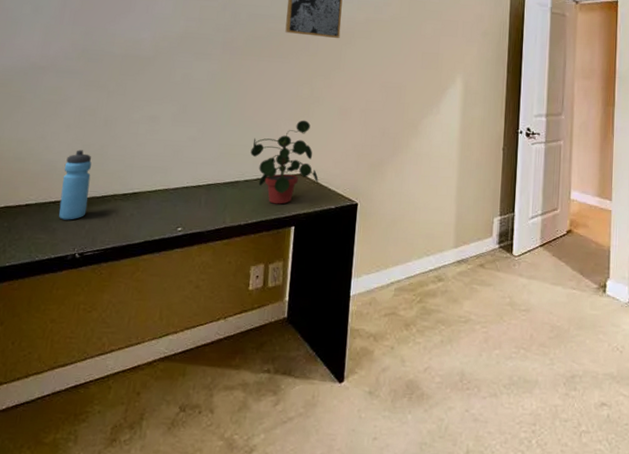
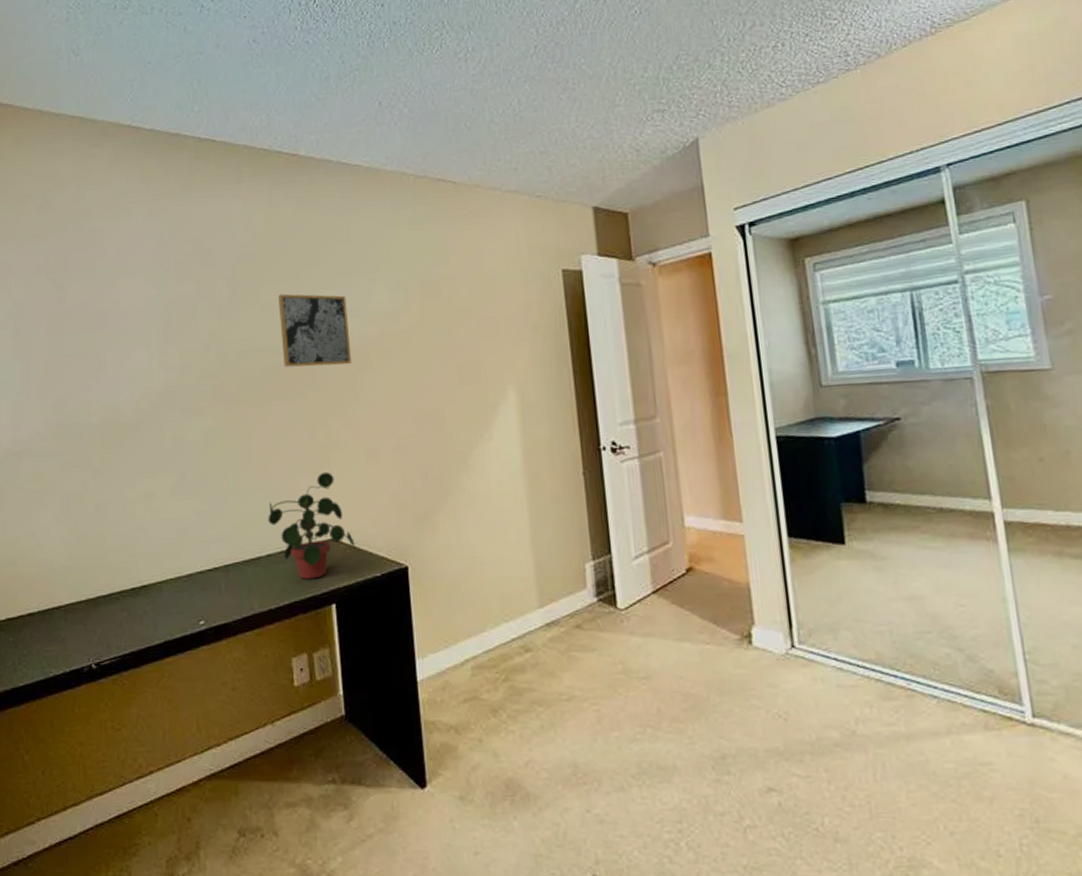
water bottle: present [59,150,92,220] -> none [61,543,95,627]

